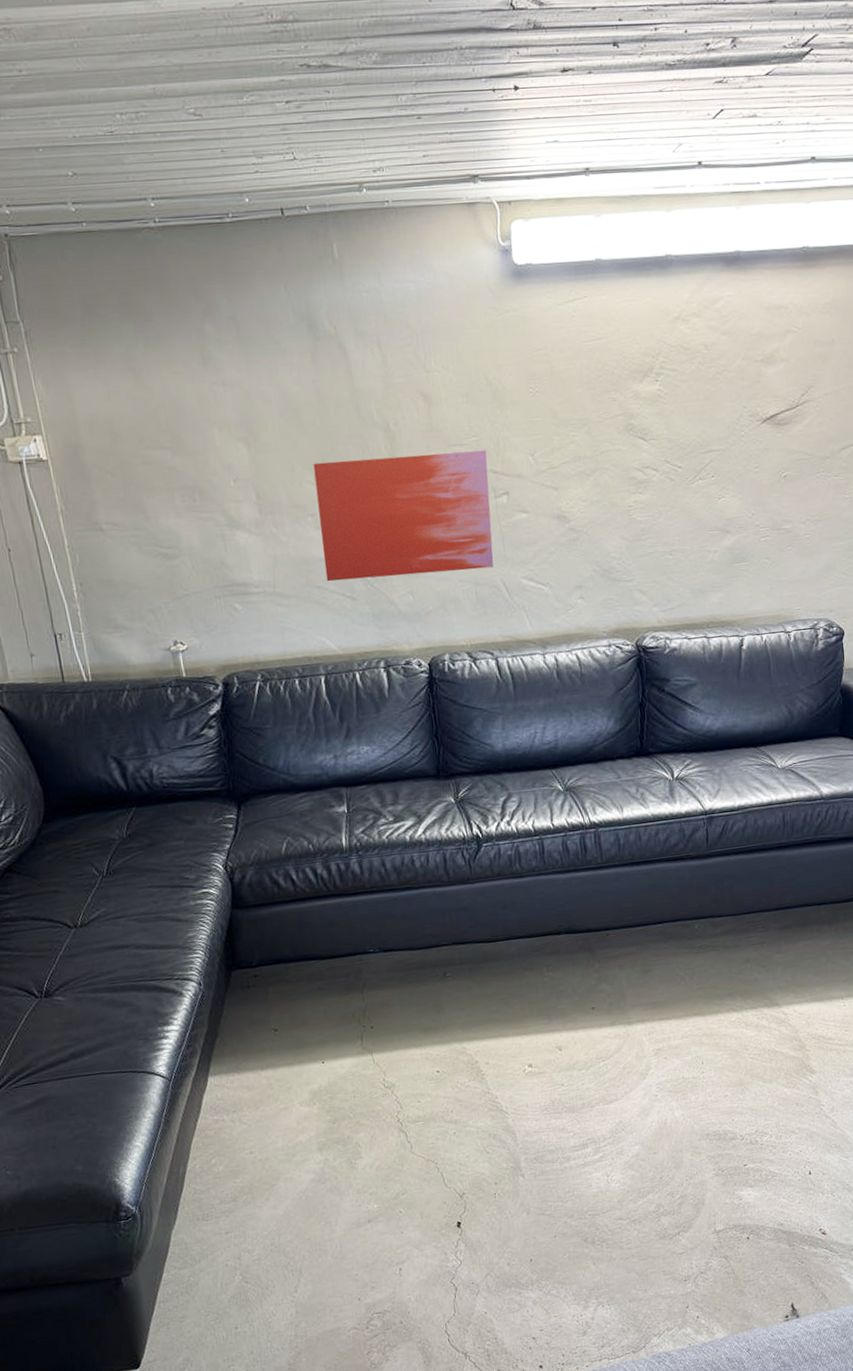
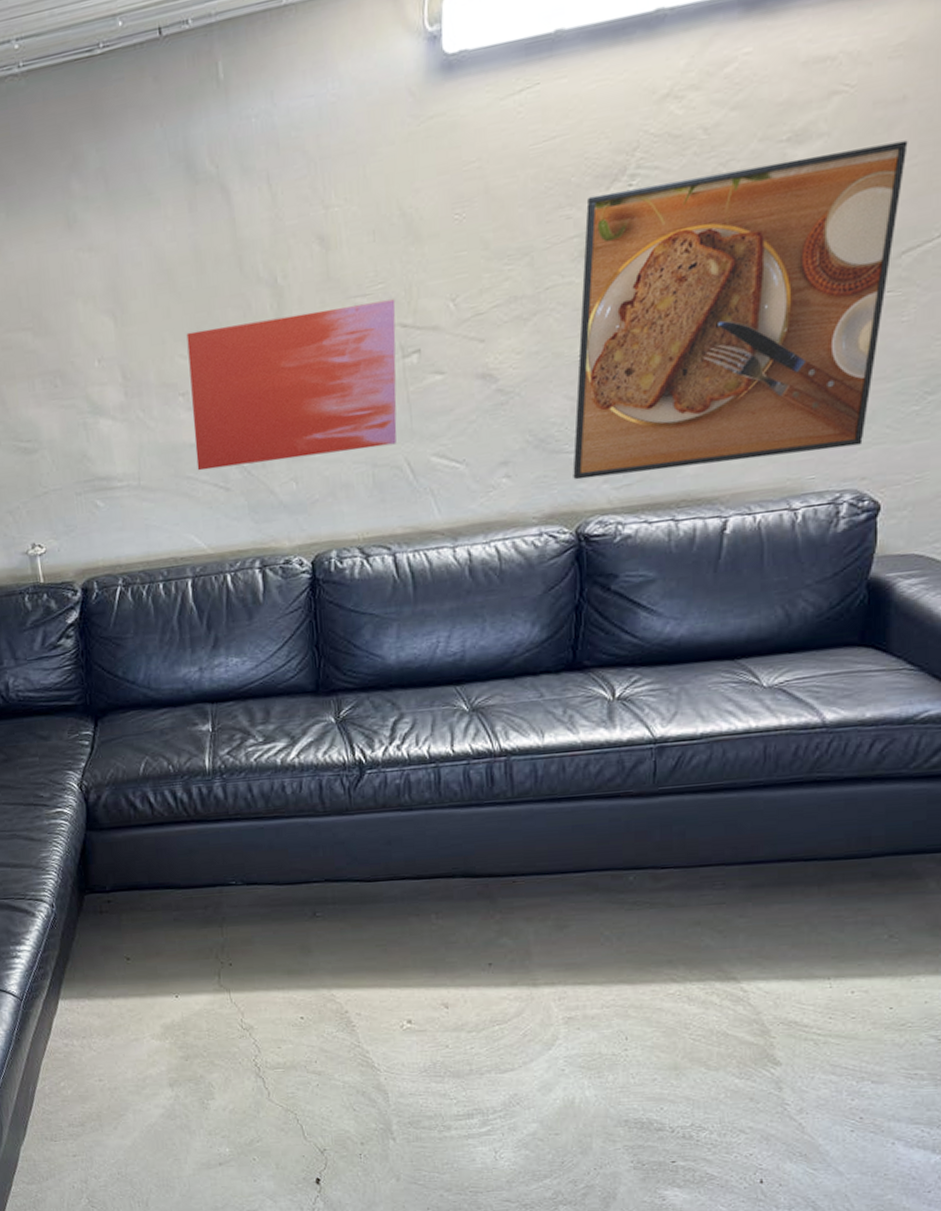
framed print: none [626,371,838,603] -> present [573,140,908,480]

